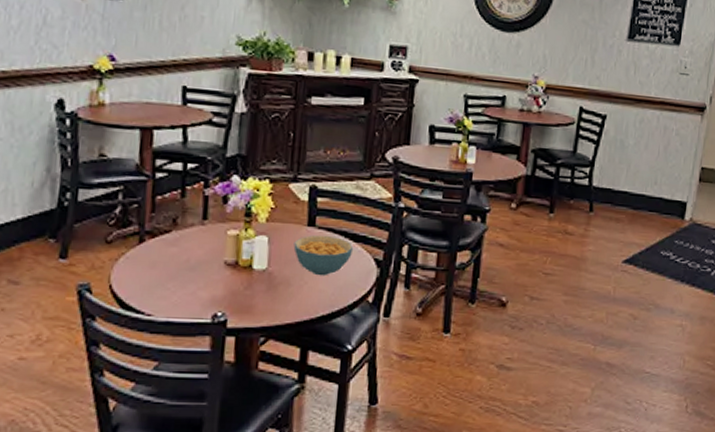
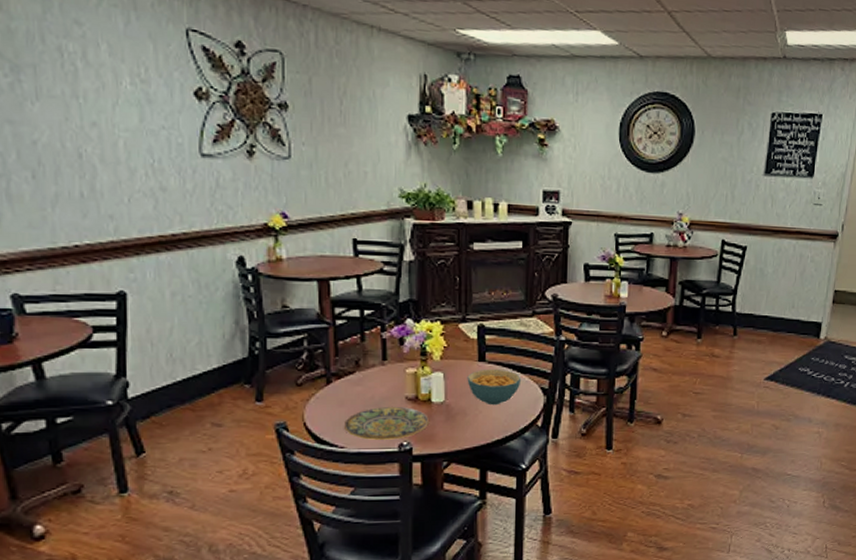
plate: none [154,271,249,309] -> present [344,406,430,440]

